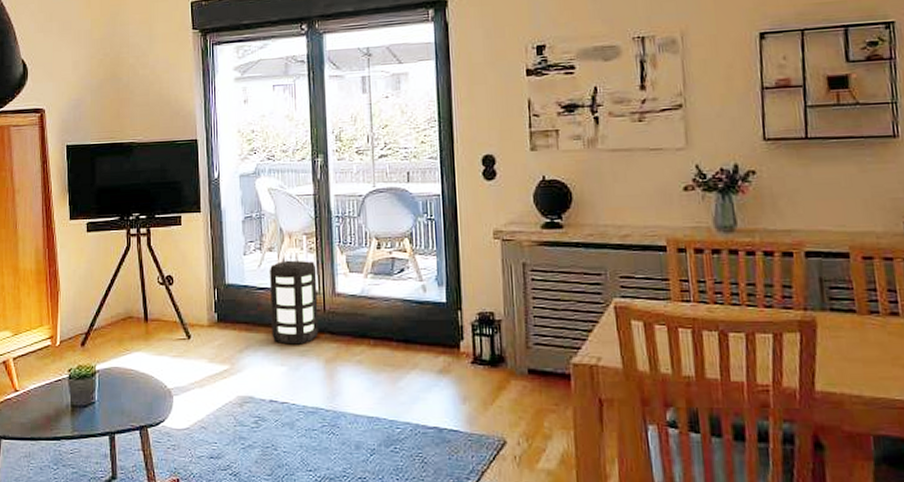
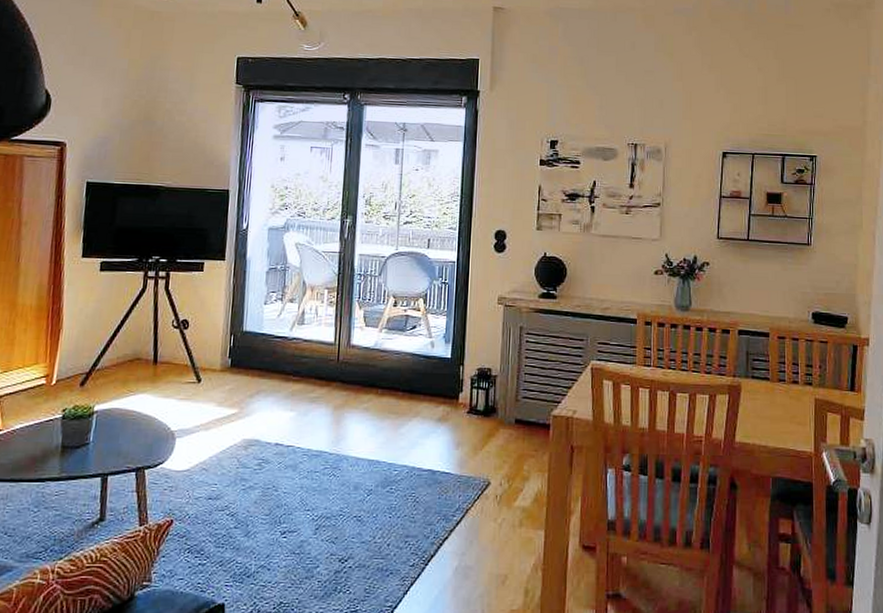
lantern: present [270,260,319,345] -> none [284,311,335,392]

